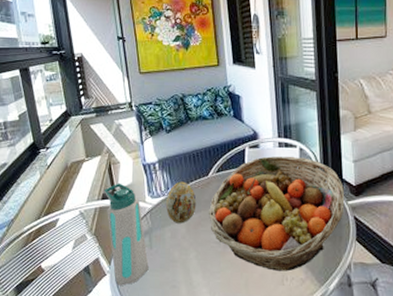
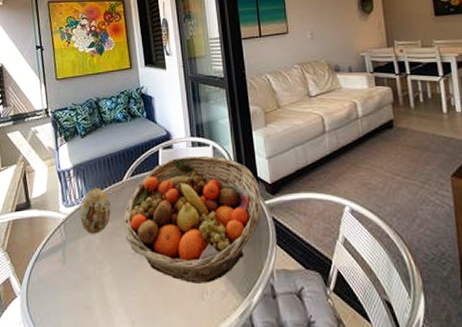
water bottle: present [104,183,149,286] -> none [18,192,62,309]

